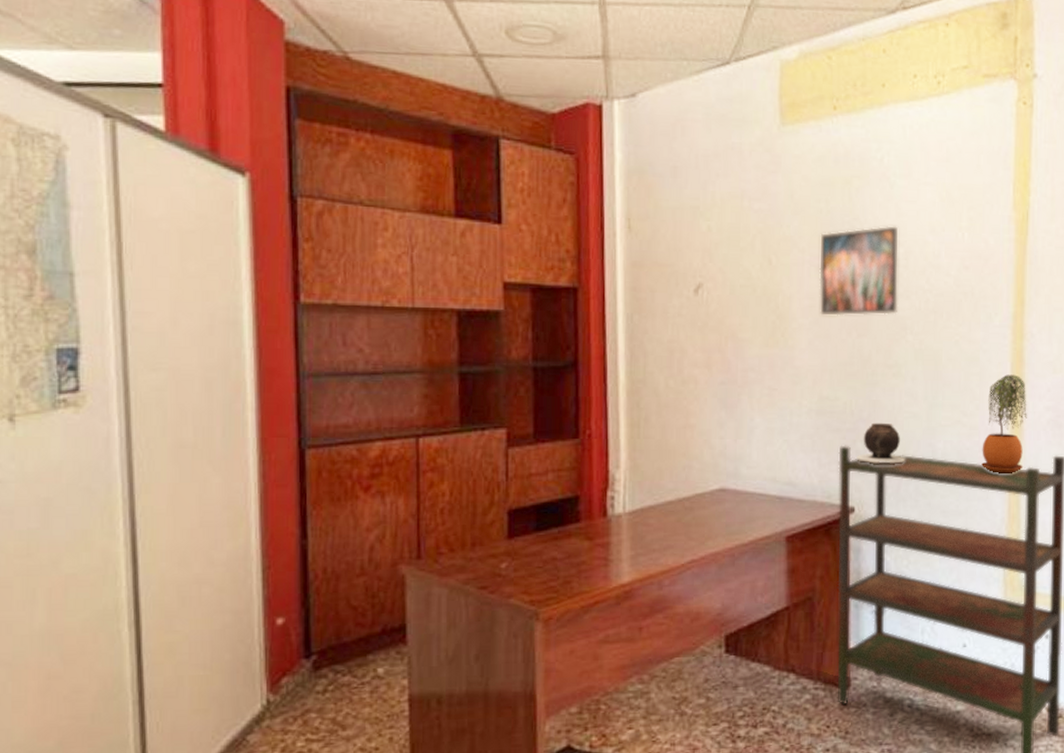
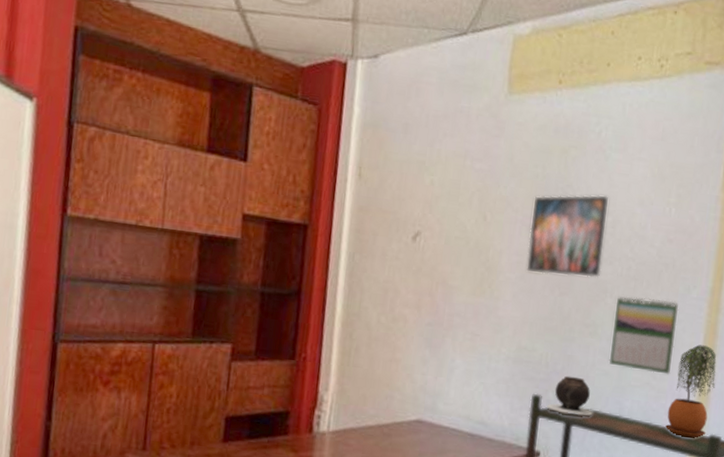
calendar: none [916,330,982,410] -> present [609,296,679,375]

